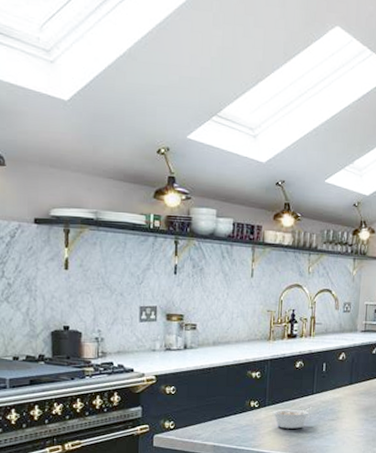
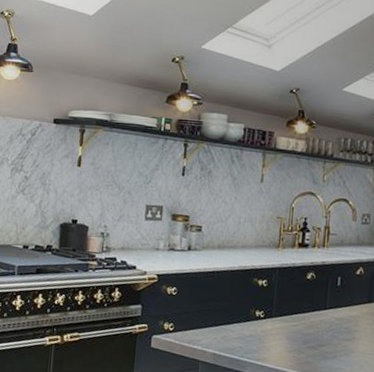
legume: present [272,407,311,429] -> none [279,322,323,346]

